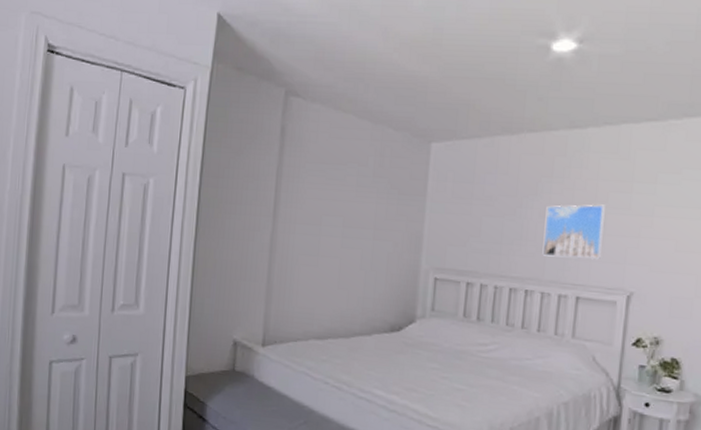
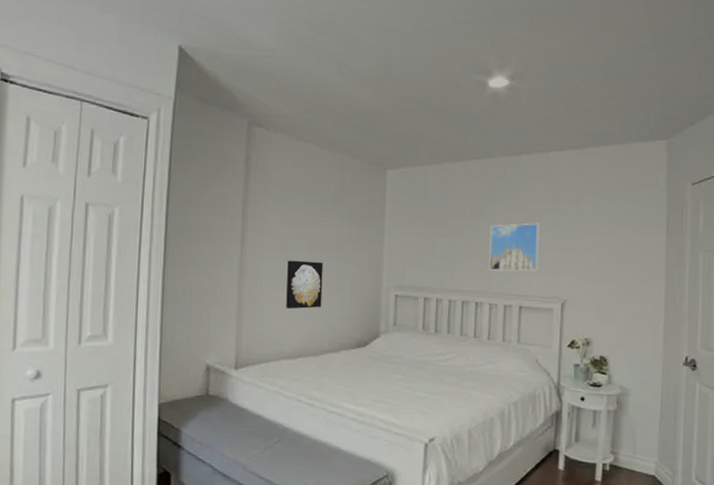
wall art: none [317,236,358,288] -> present [286,260,323,309]

